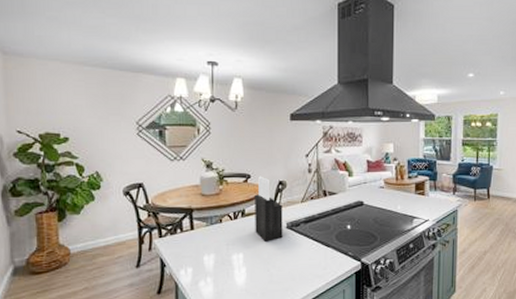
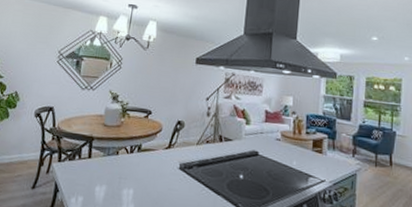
knife block: present [255,176,283,242] -> none [148,113,178,180]

